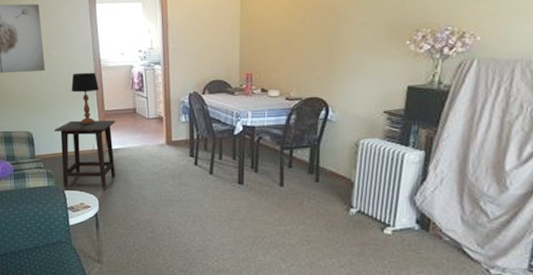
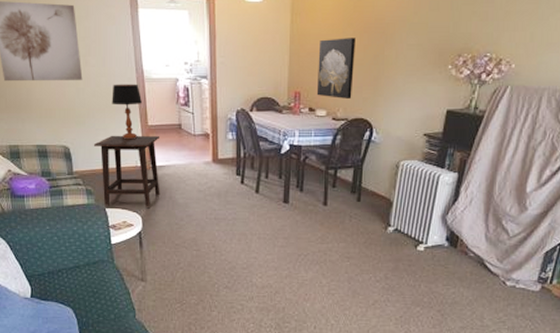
wall art: none [268,19,307,79] -> present [316,38,356,98]

